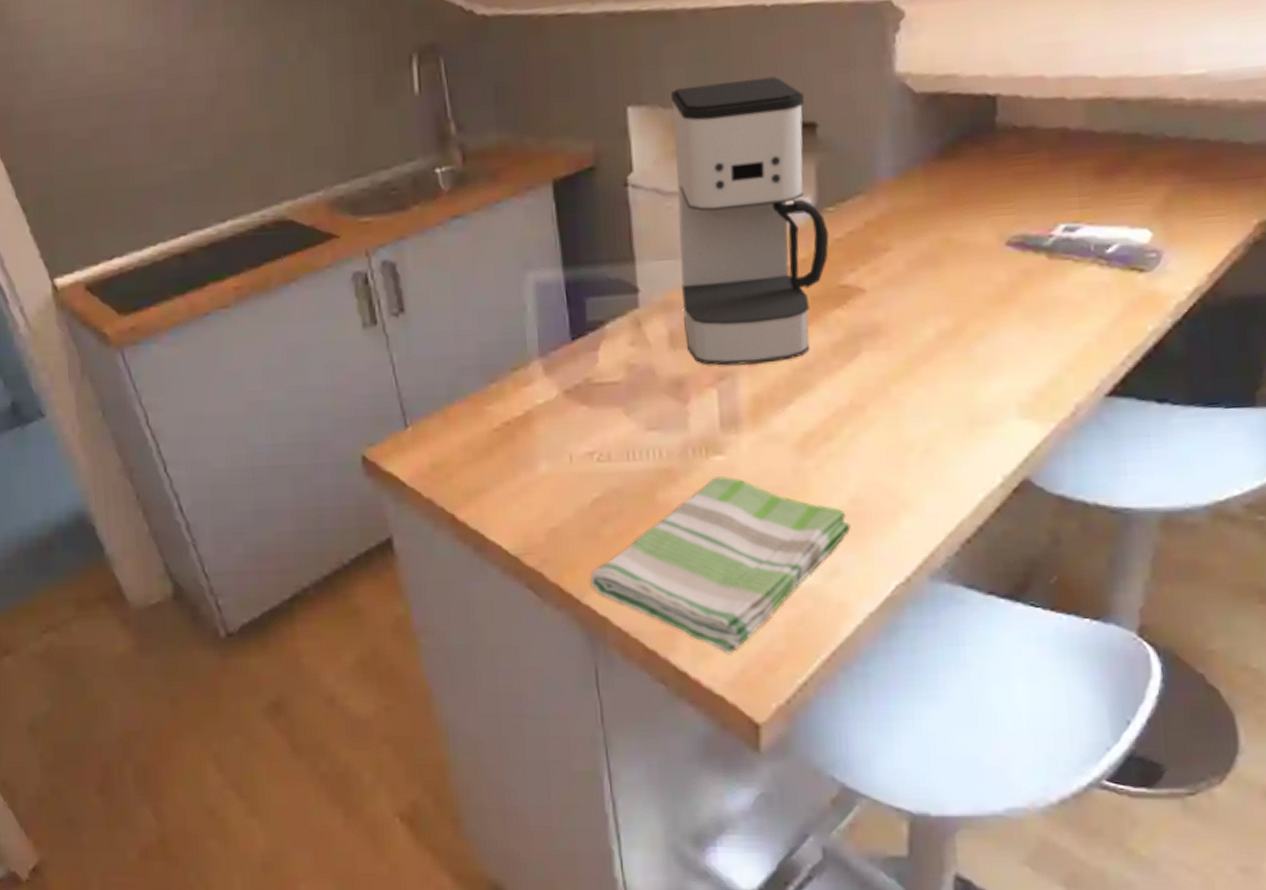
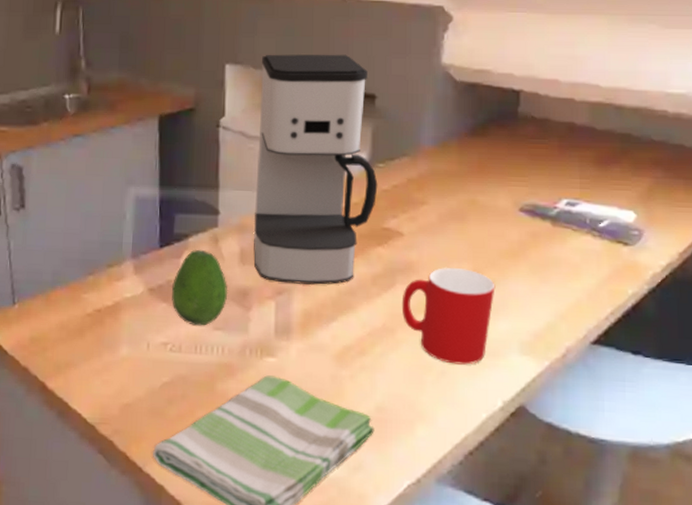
fruit: none [591,337,660,428] -> present [172,249,228,326]
cup: none [870,323,984,439] -> present [401,268,495,365]

